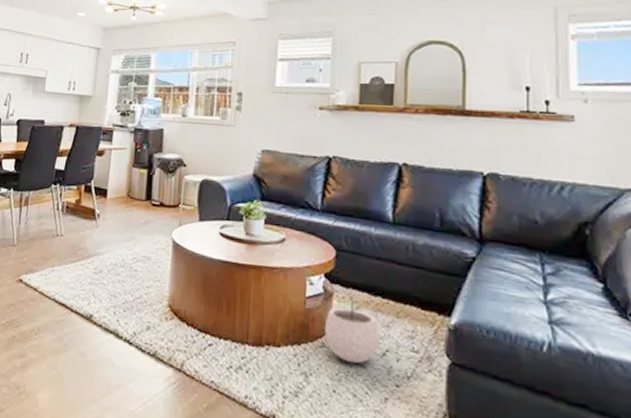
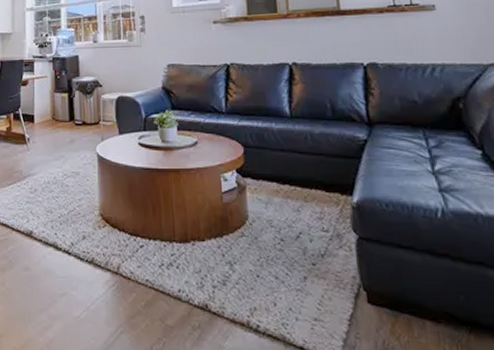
plant pot: present [324,296,379,364] -> none [241,187,292,249]

